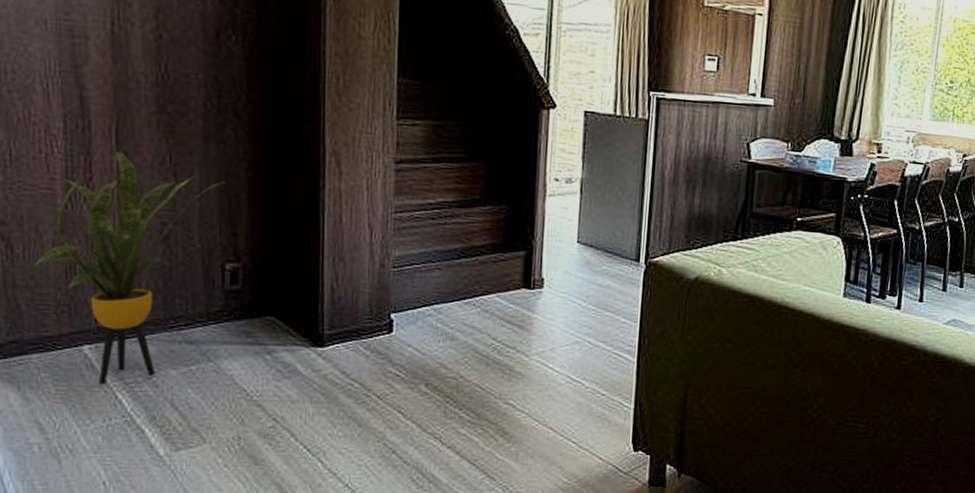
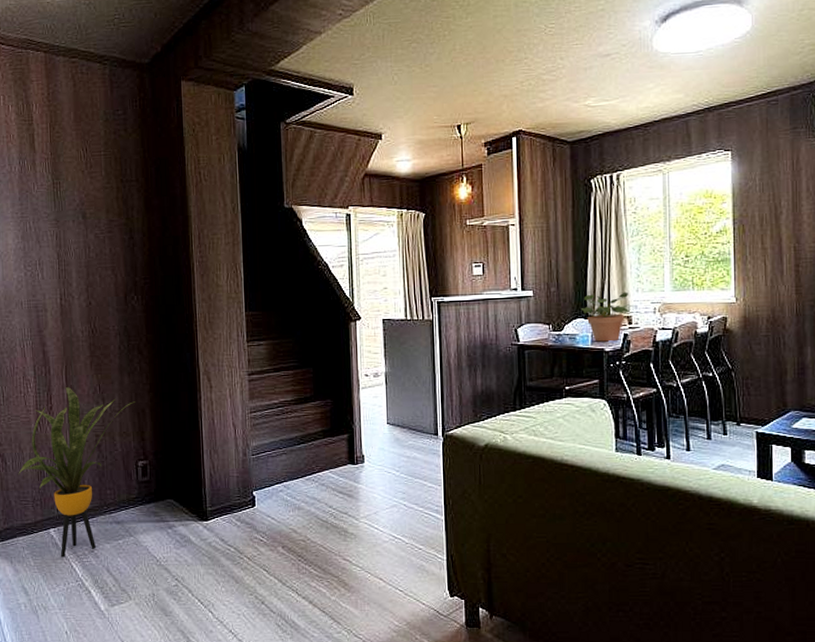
potted plant: none [826,111,885,171] -> present [581,292,632,342]

